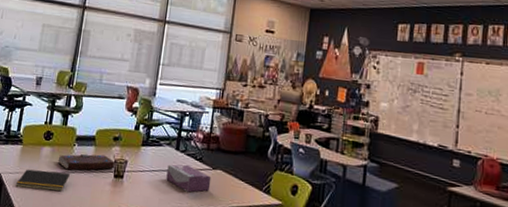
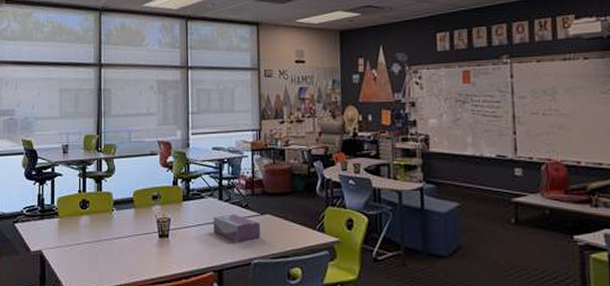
notepad: present [16,169,70,192] -> none [59,239,113,262]
book: present [57,153,116,171] -> none [98,216,158,237]

